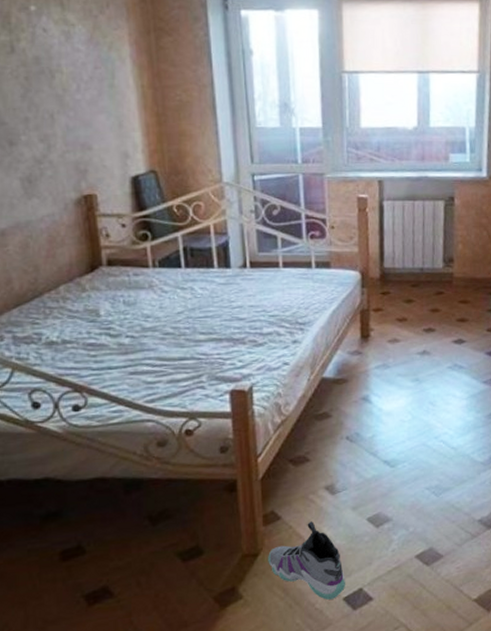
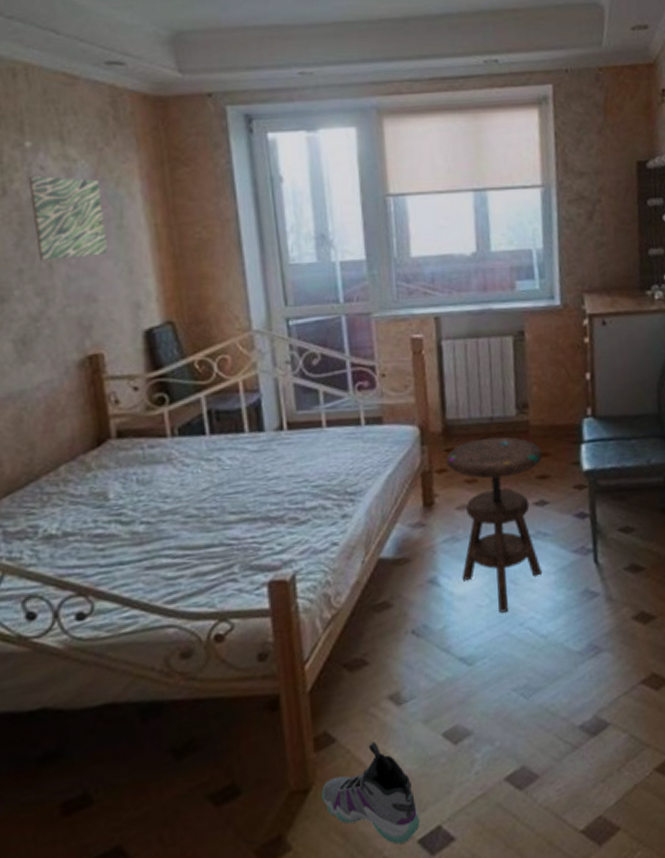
wall art: none [33,37,101,112] -> present [28,176,108,261]
side table: none [382,285,463,428] -> present [446,437,543,613]

